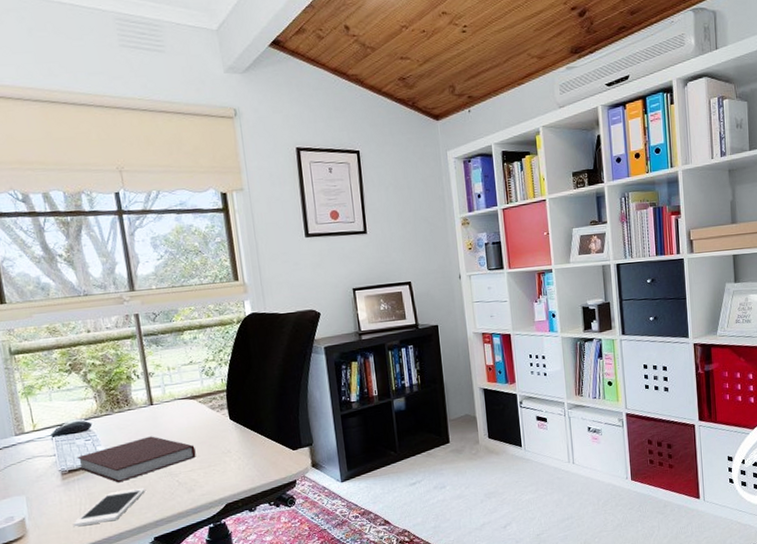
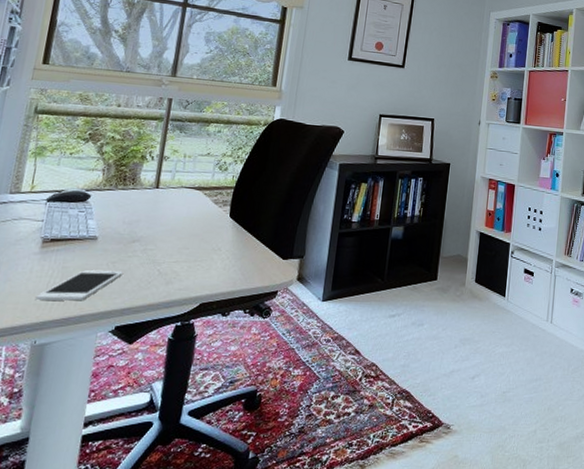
notebook: present [77,436,196,483] -> none [62,219,187,262]

